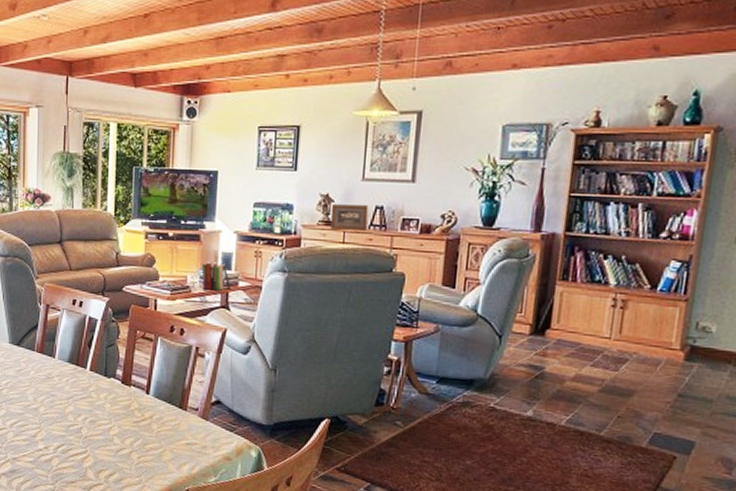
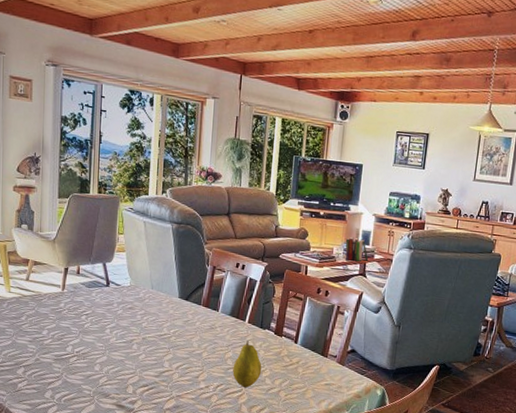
fruit: none [75,392,109,448] -> present [232,340,262,388]
picture frame: present [330,204,369,231] -> none [448,197,477,220]

